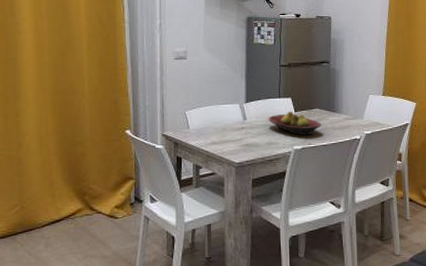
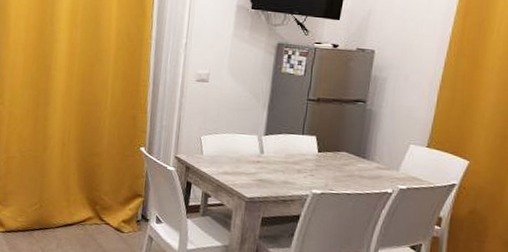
fruit bowl: present [268,111,322,136] -> none [287,150,348,181]

